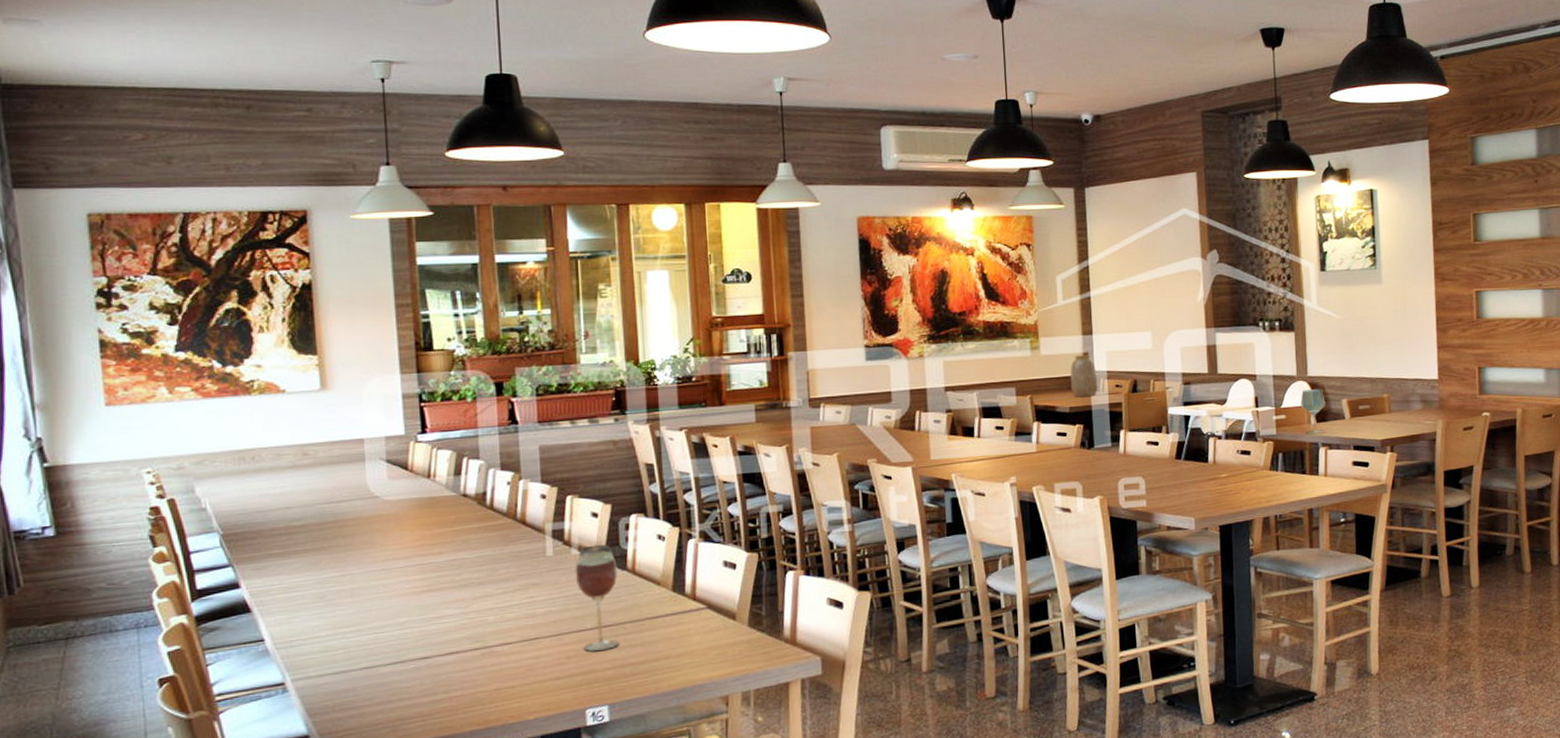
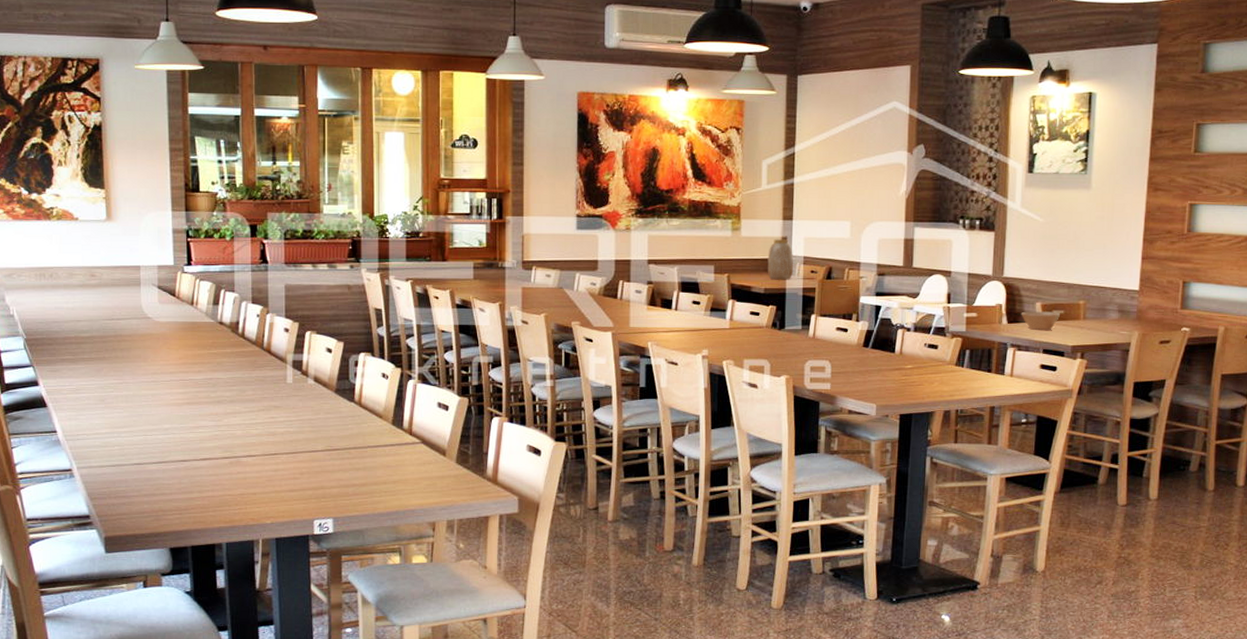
wineglass: present [575,544,619,651] -> none [310,377,346,470]
wine glass: present [1301,389,1326,435] -> none [993,290,1019,335]
cup: none [1328,407,1367,428] -> present [1021,311,1061,331]

